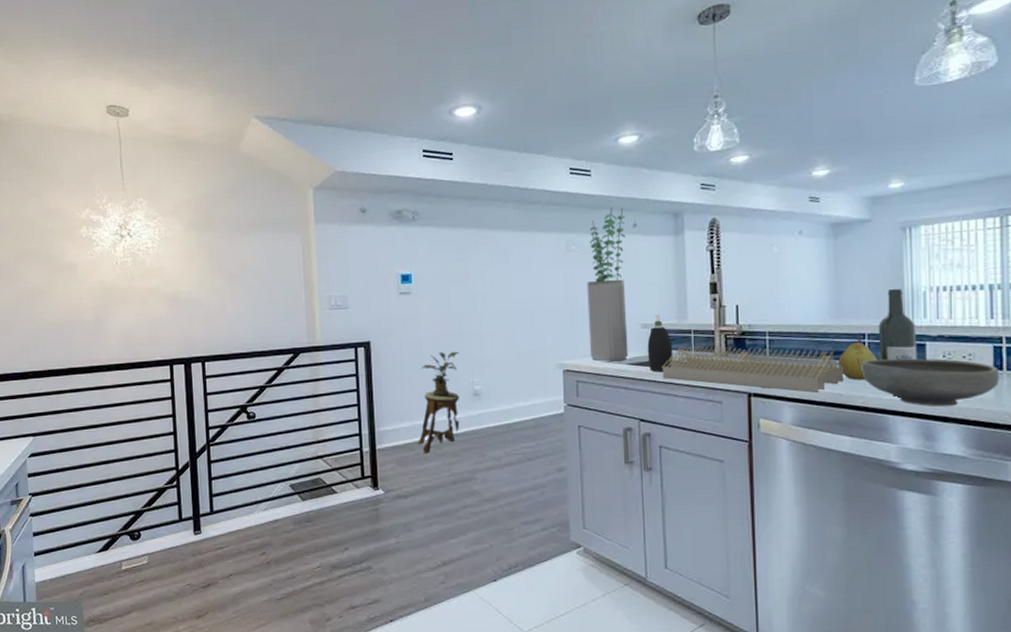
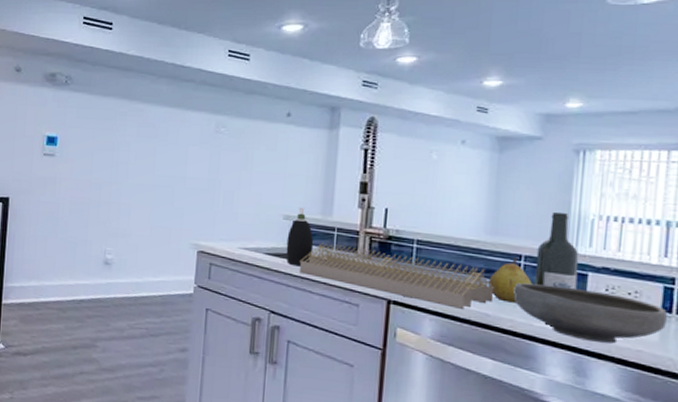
plant: present [418,351,460,453] -> none [44,216,95,315]
vase: present [587,207,629,362] -> none [226,94,280,250]

